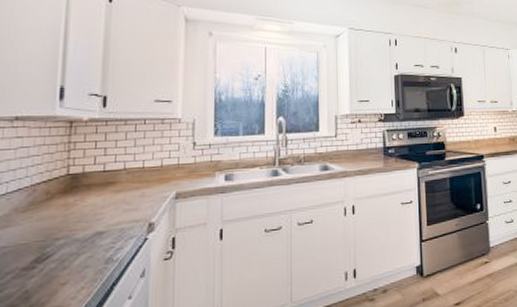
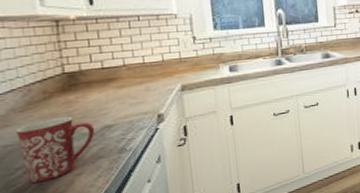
mug: none [13,220,87,290] -> present [15,116,95,183]

